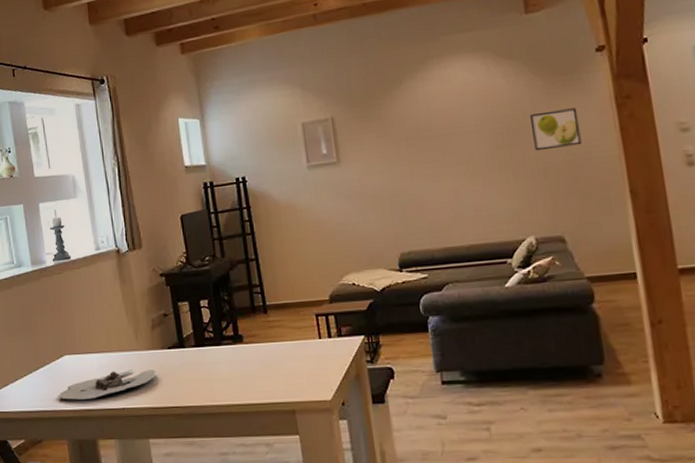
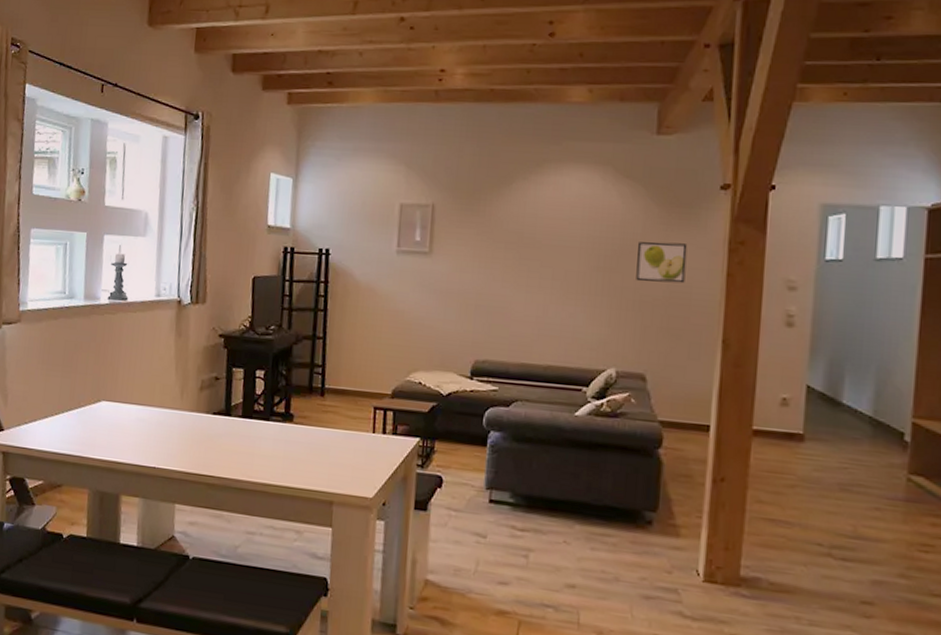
candle: present [58,370,156,400] -> none [87,426,196,452]

